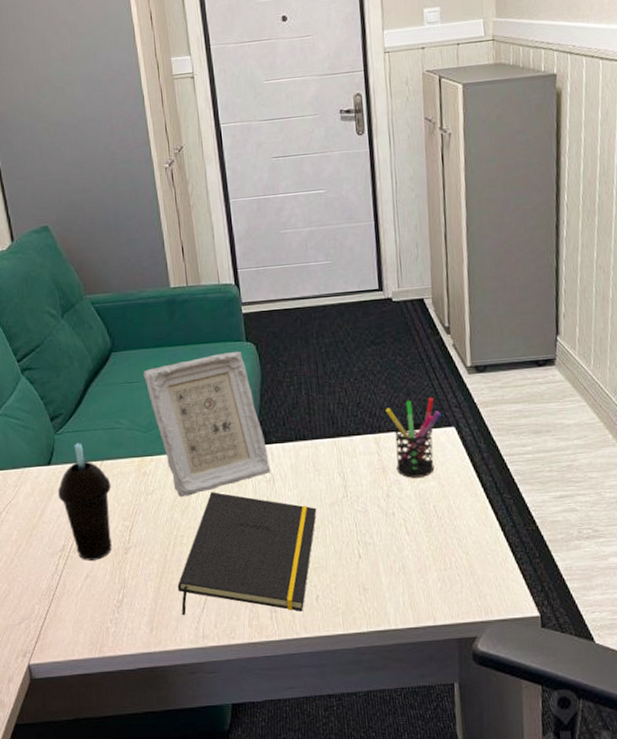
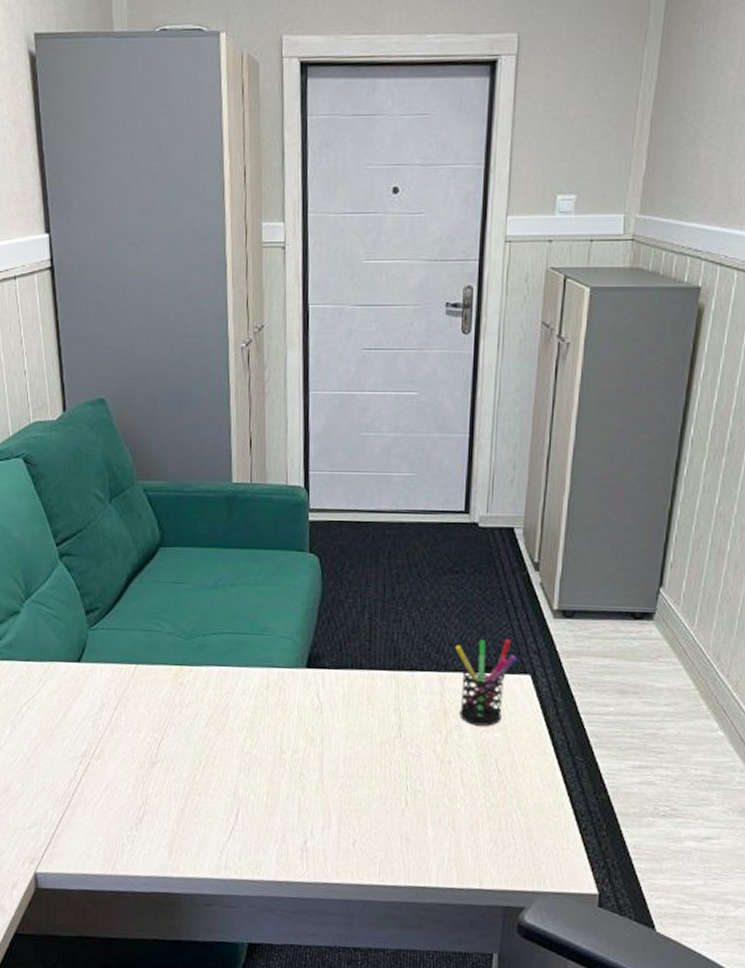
cup: present [58,443,112,561] -> none [86,642,144,771]
picture frame: present [143,351,271,498] -> none [191,561,320,716]
notepad: present [177,492,317,616] -> none [203,713,366,855]

